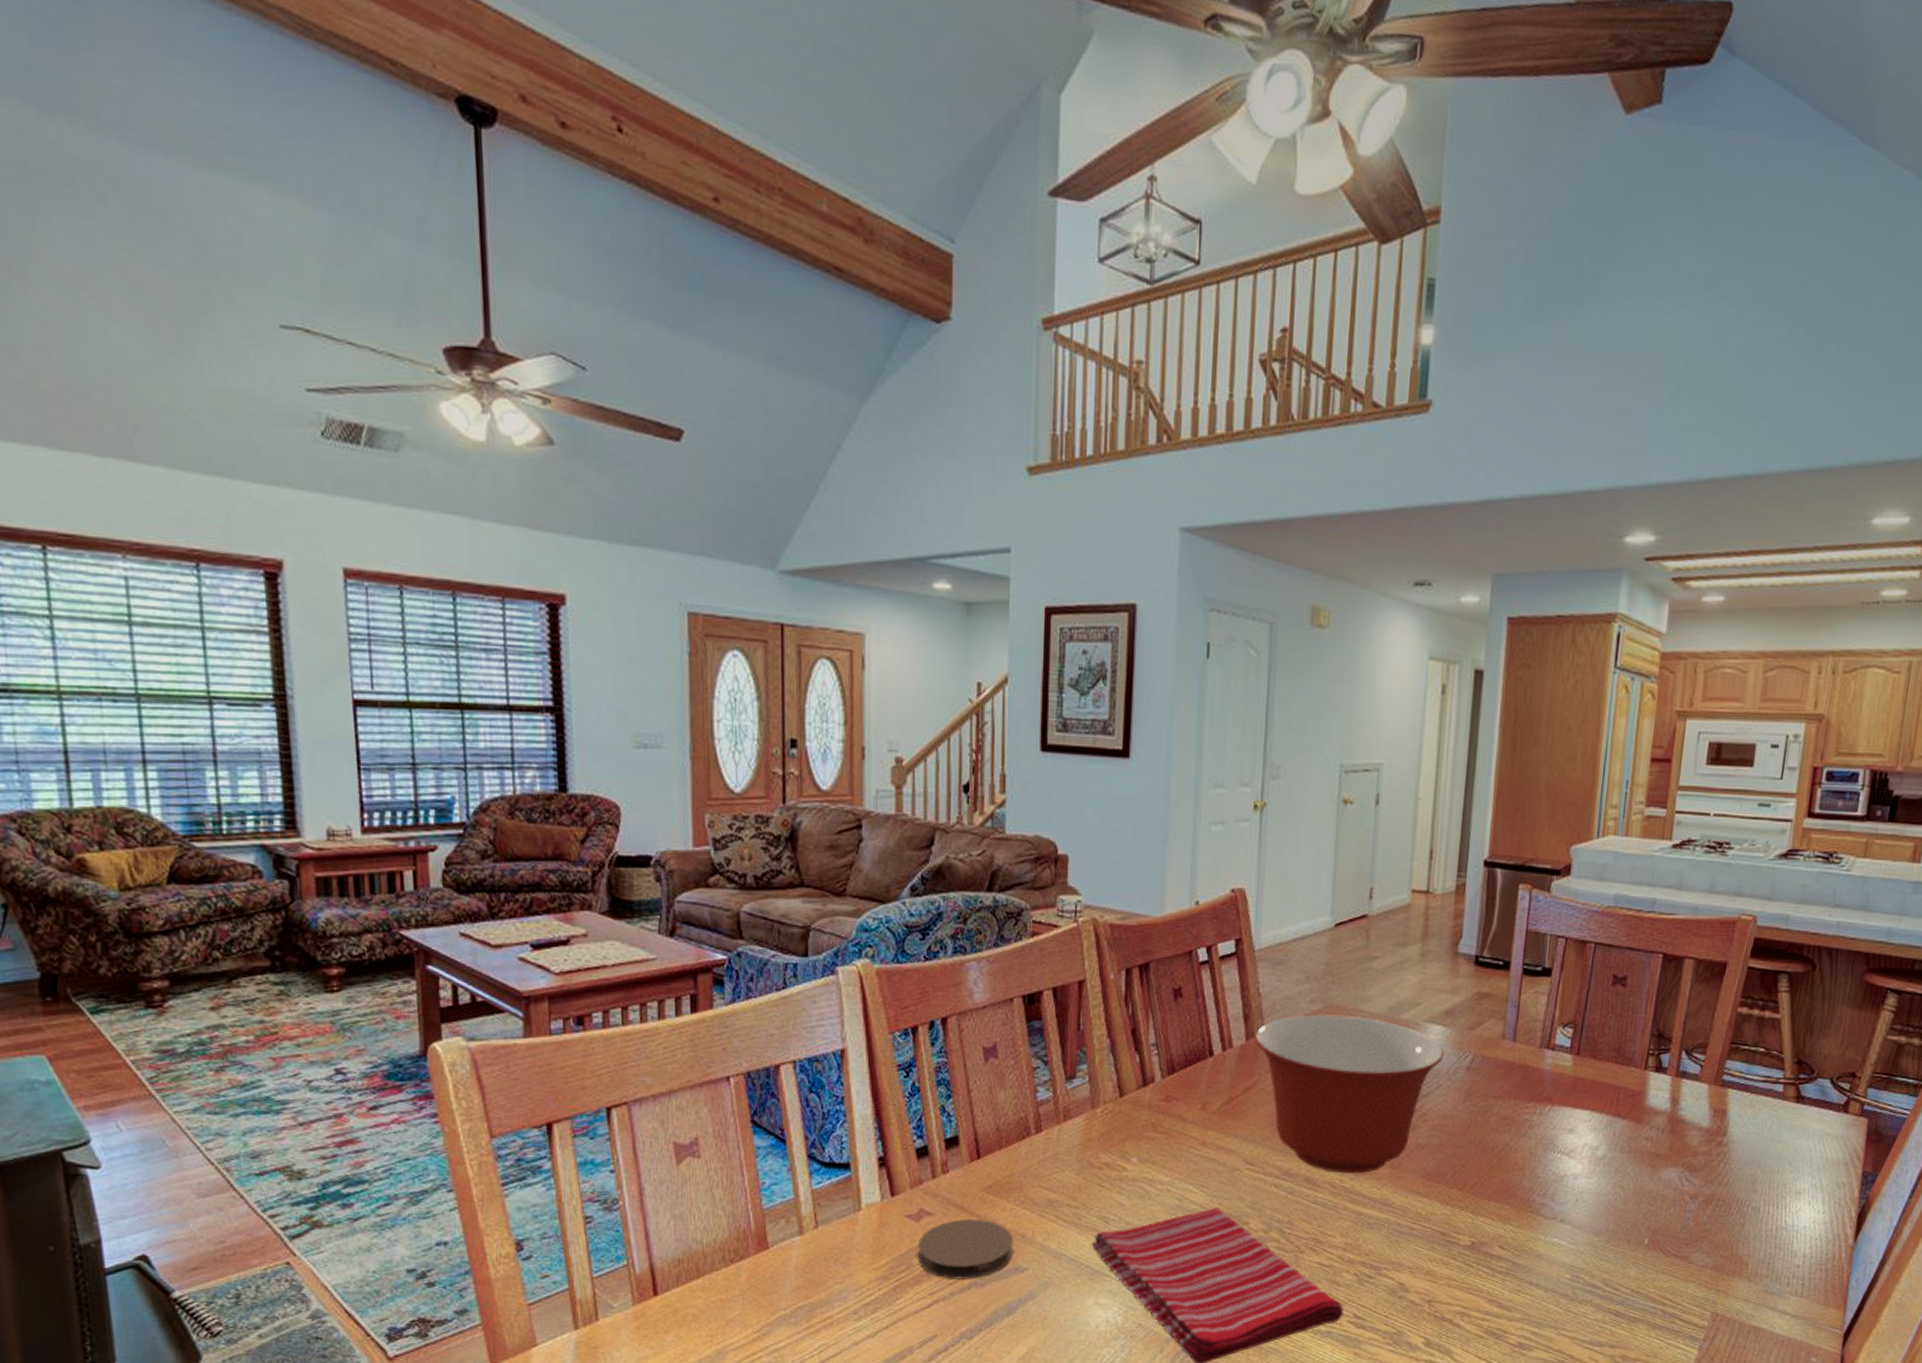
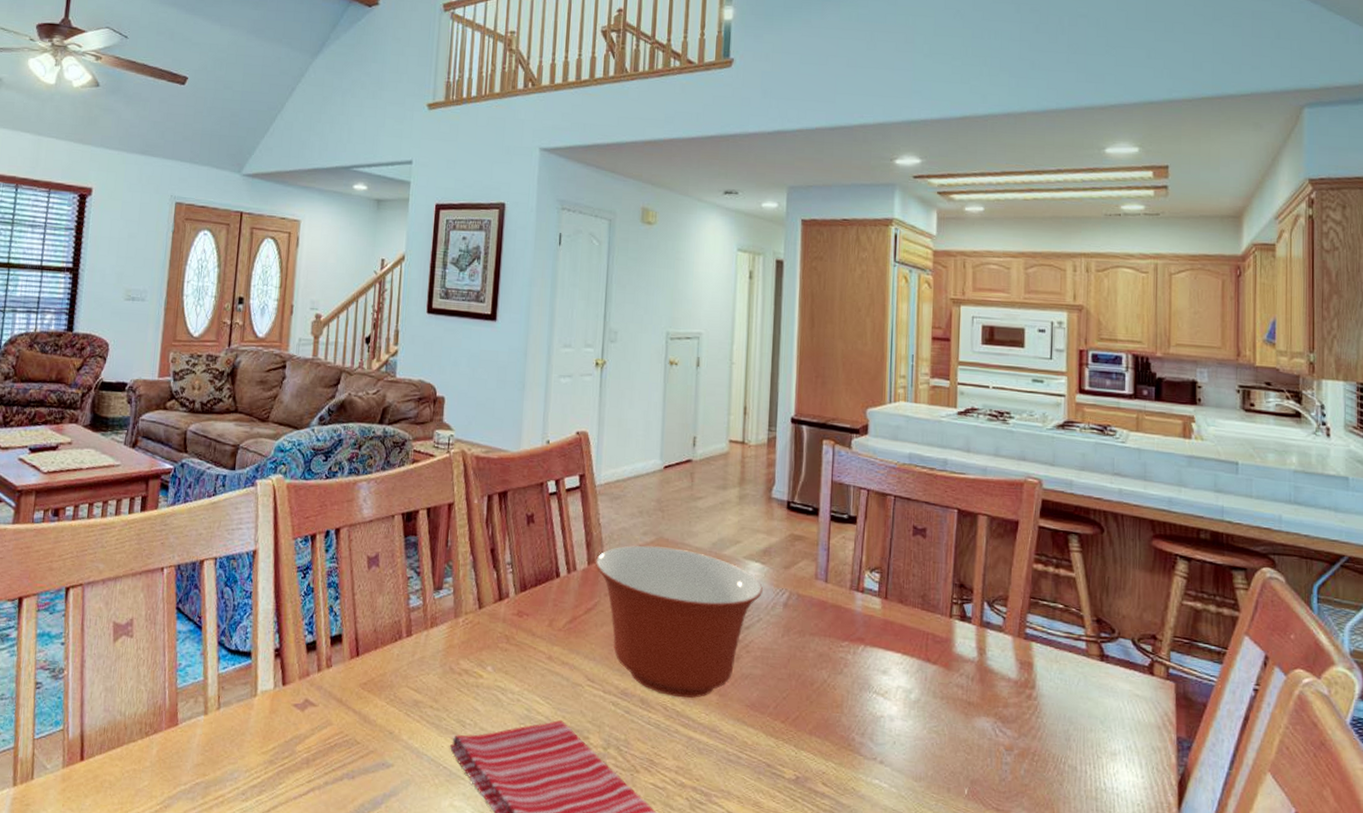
coaster: present [917,1218,1014,1279] -> none [299,712,383,770]

